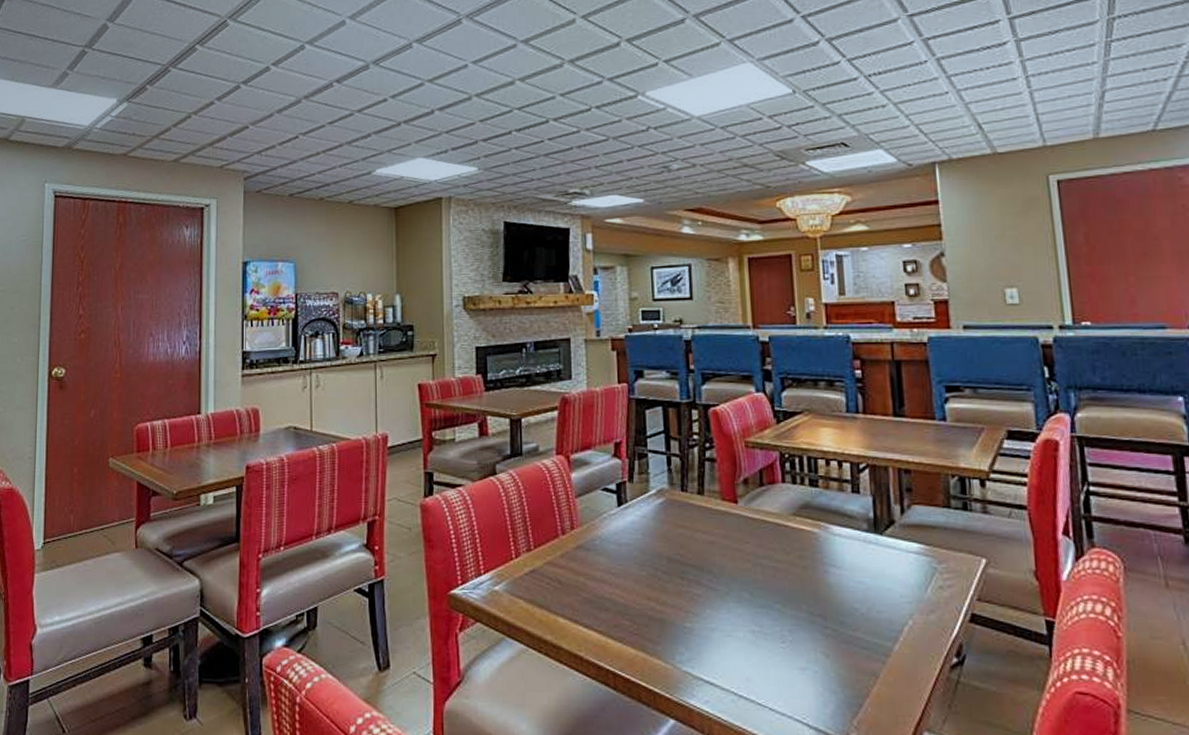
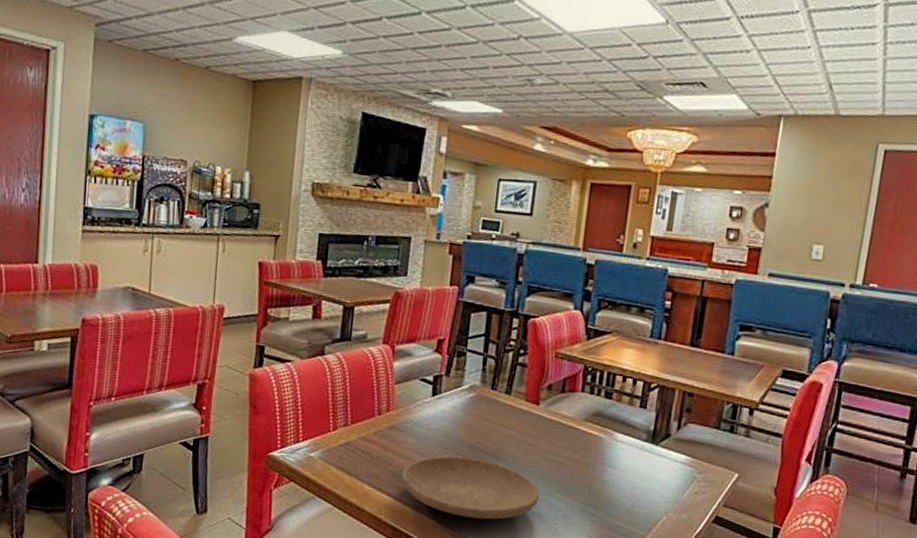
plate: none [597,572,758,645] -> present [401,455,540,520]

